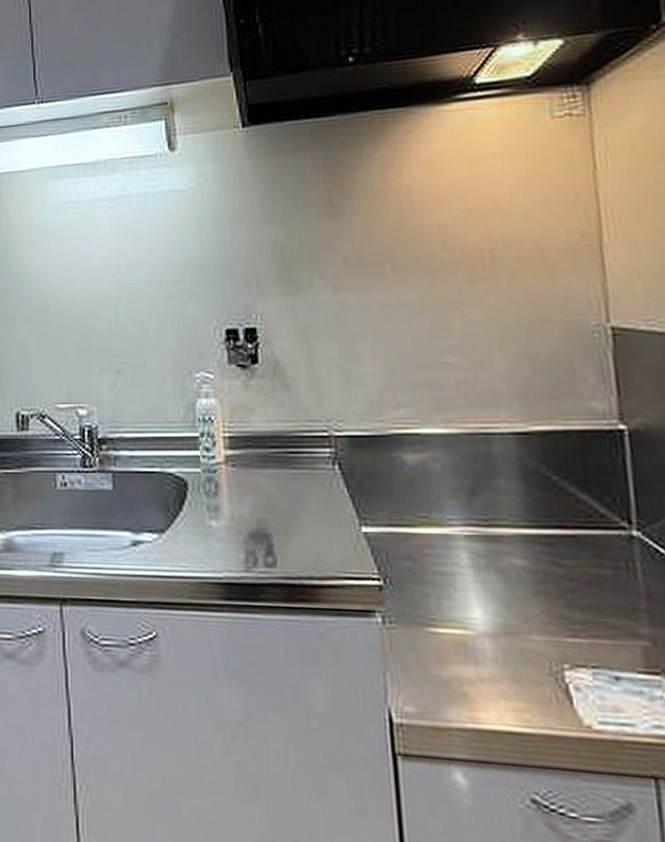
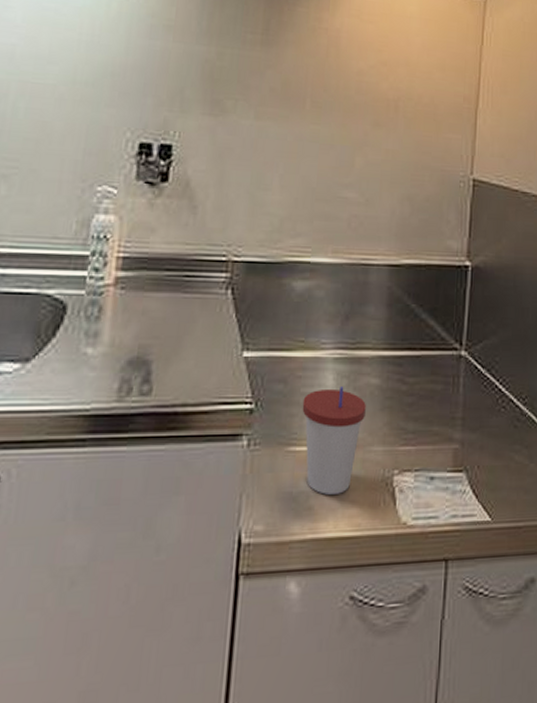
cup: none [436,567,515,684] -> present [302,387,366,495]

